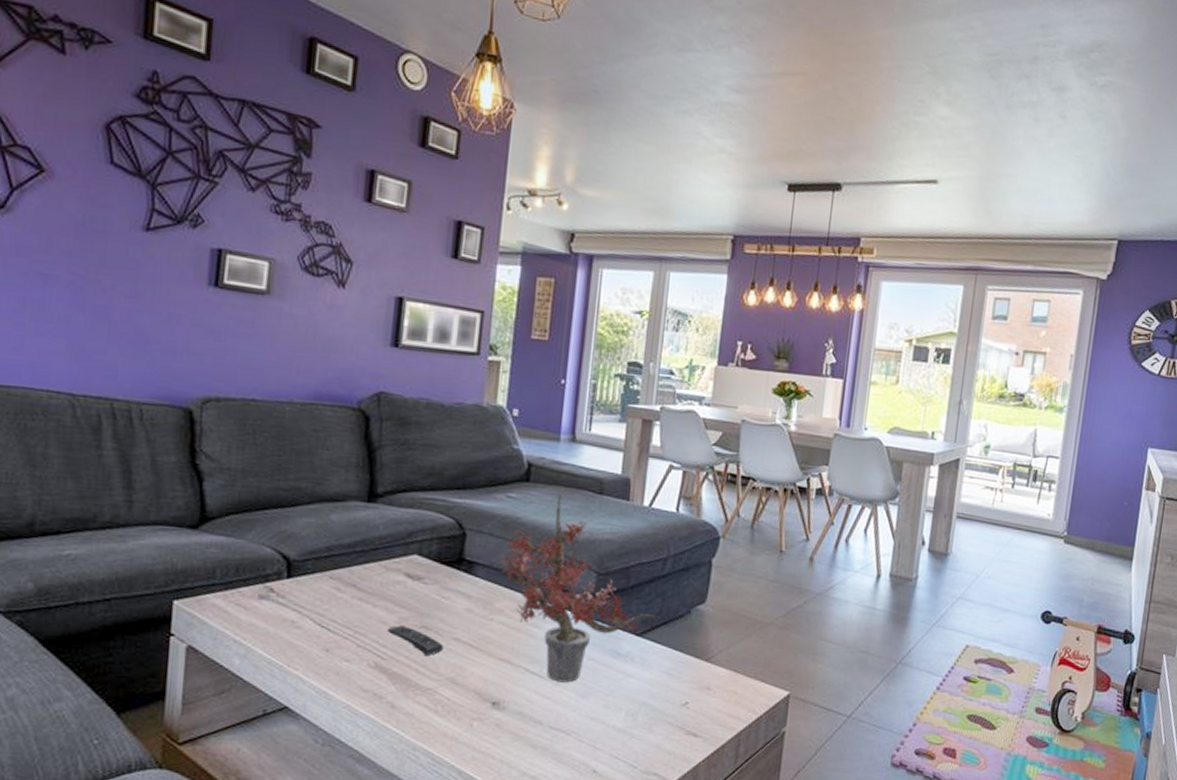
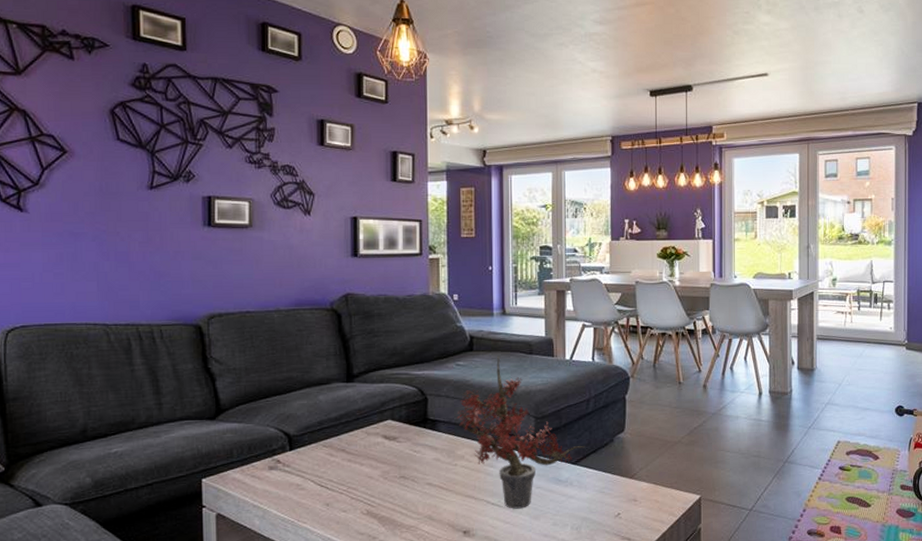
remote control: present [386,625,445,657] -> none [373,478,421,501]

